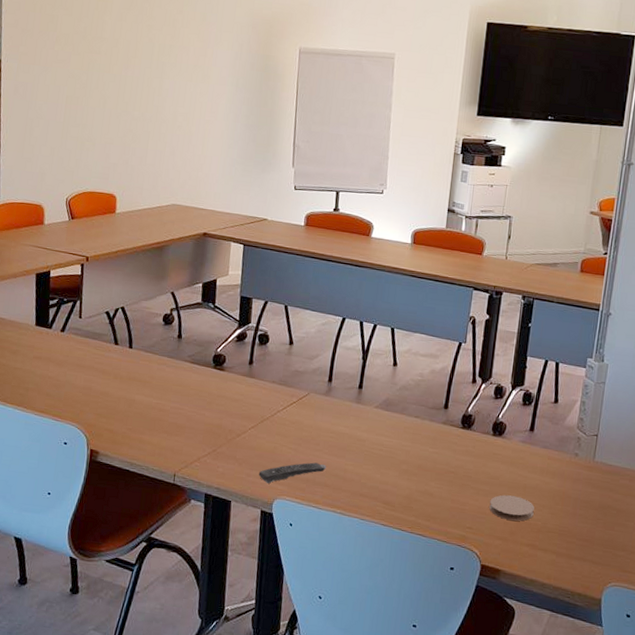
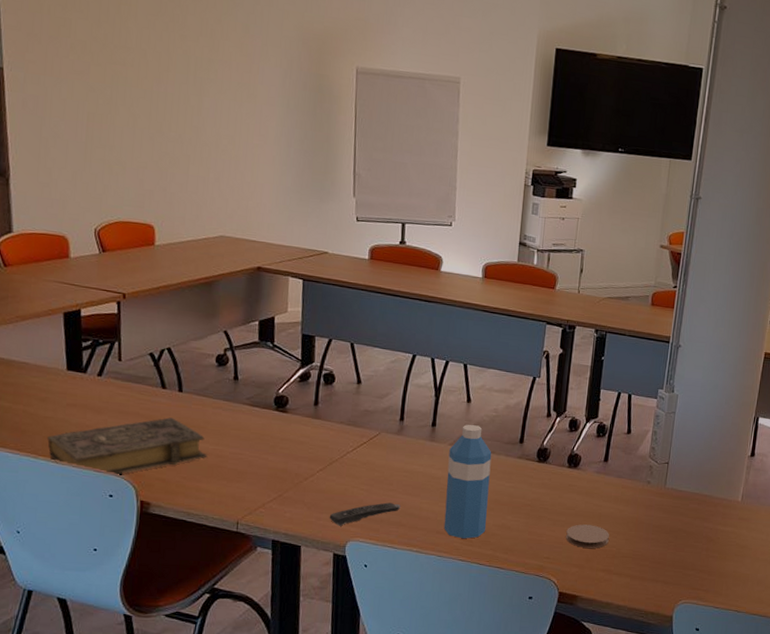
book: none [15,372,151,425] -> present [46,417,207,476]
water bottle: none [367,387,417,504] -> present [443,424,492,539]

